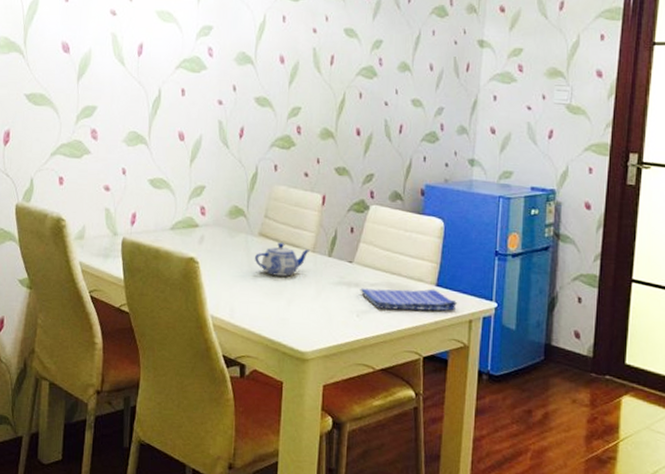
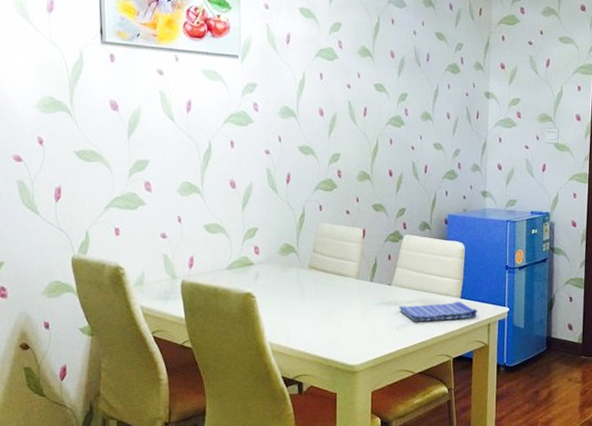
teapot: present [255,242,311,277] -> none [306,273,355,302]

